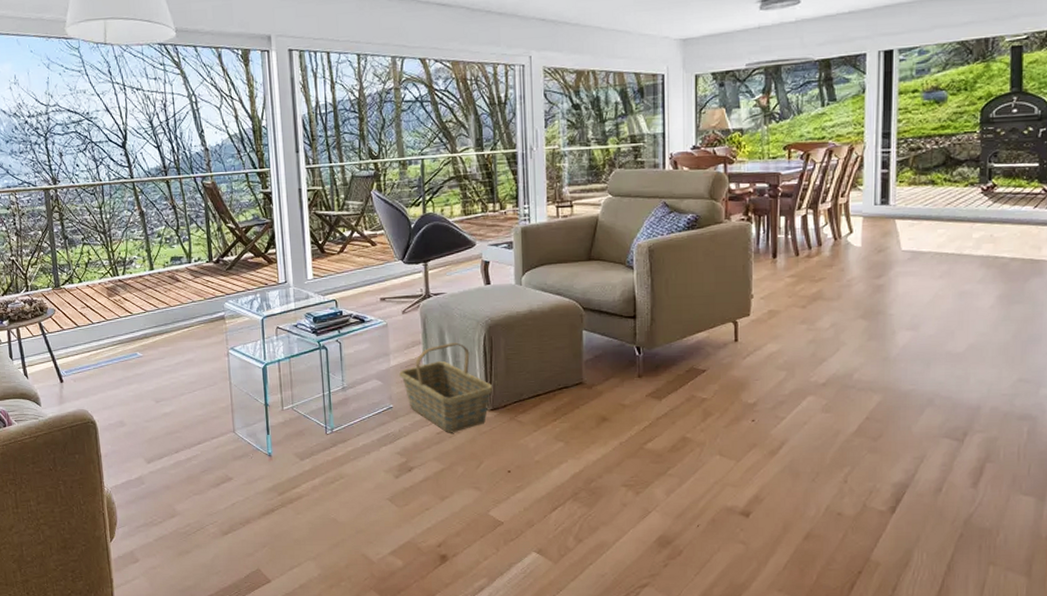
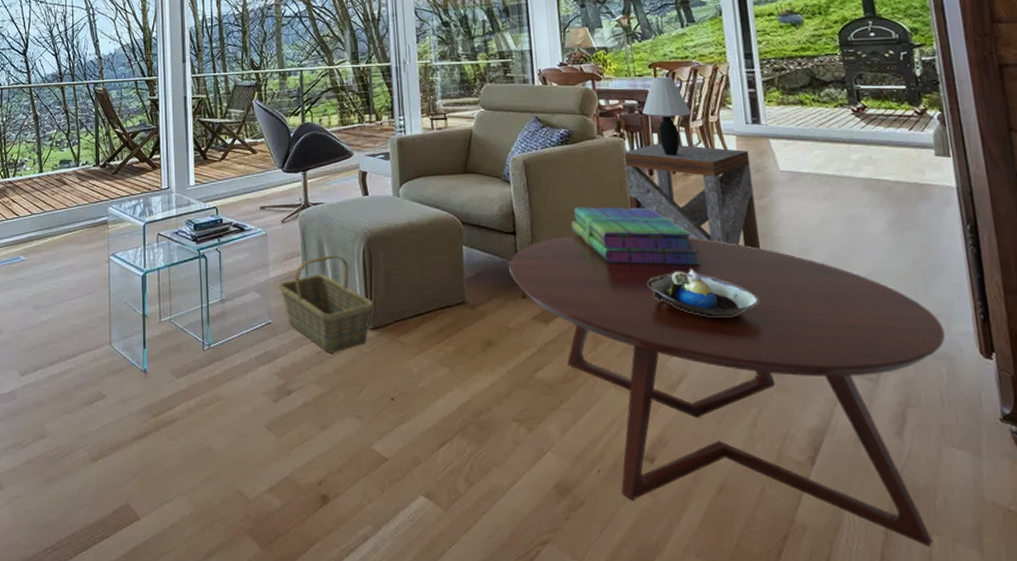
coffee table: none [627,316,1032,575] -> present [509,234,945,547]
stack of books: none [692,289,814,343] -> present [572,207,701,265]
side table: none [747,226,873,326] -> present [625,143,760,249]
decorative bowl: none [759,346,864,389] -> present [647,269,759,317]
table lamp: none [772,159,822,239] -> present [642,77,692,156]

